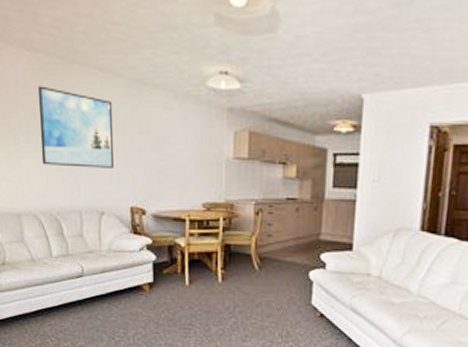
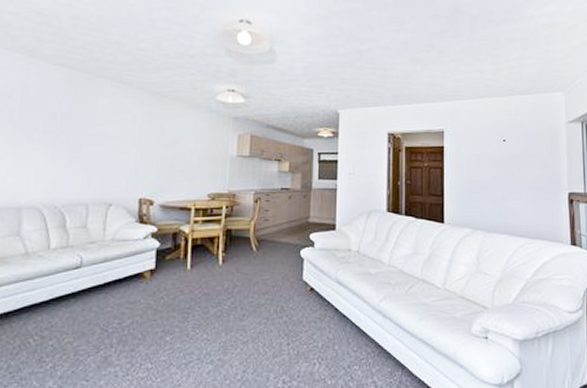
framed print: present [38,86,114,168] -> none [54,94,132,165]

